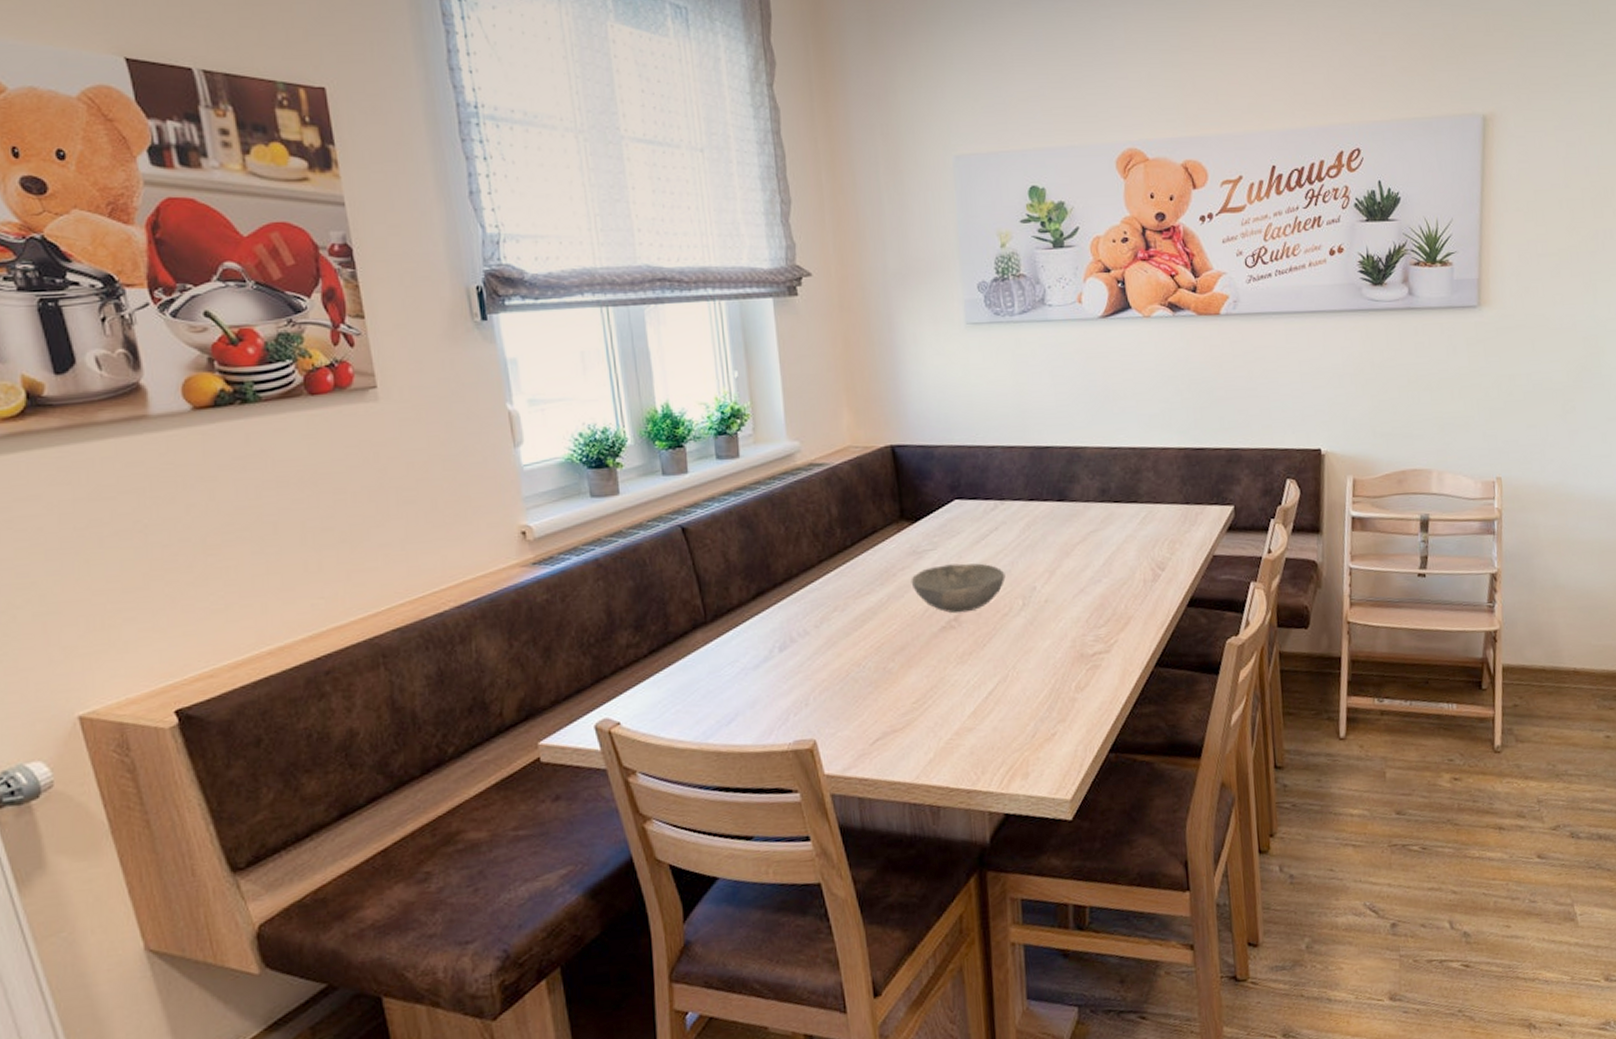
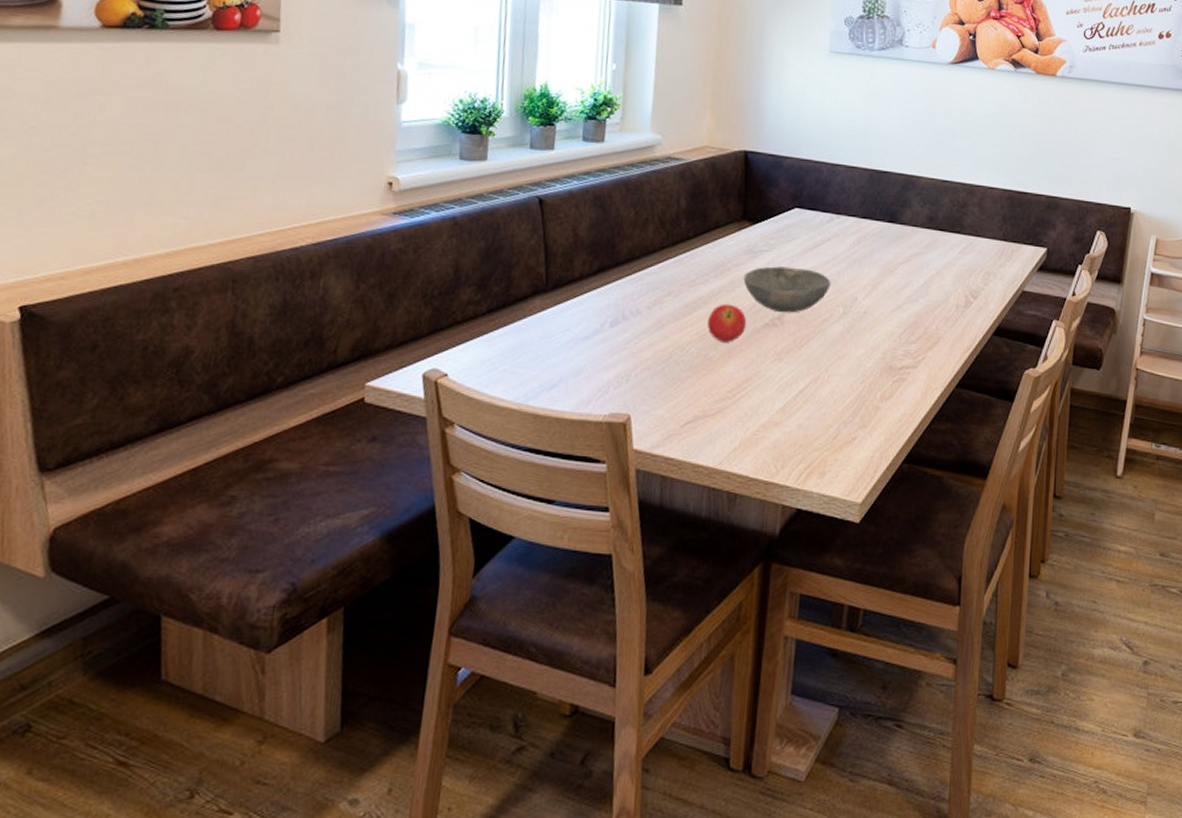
fruit: none [881,611,923,653] -> present [707,304,747,343]

